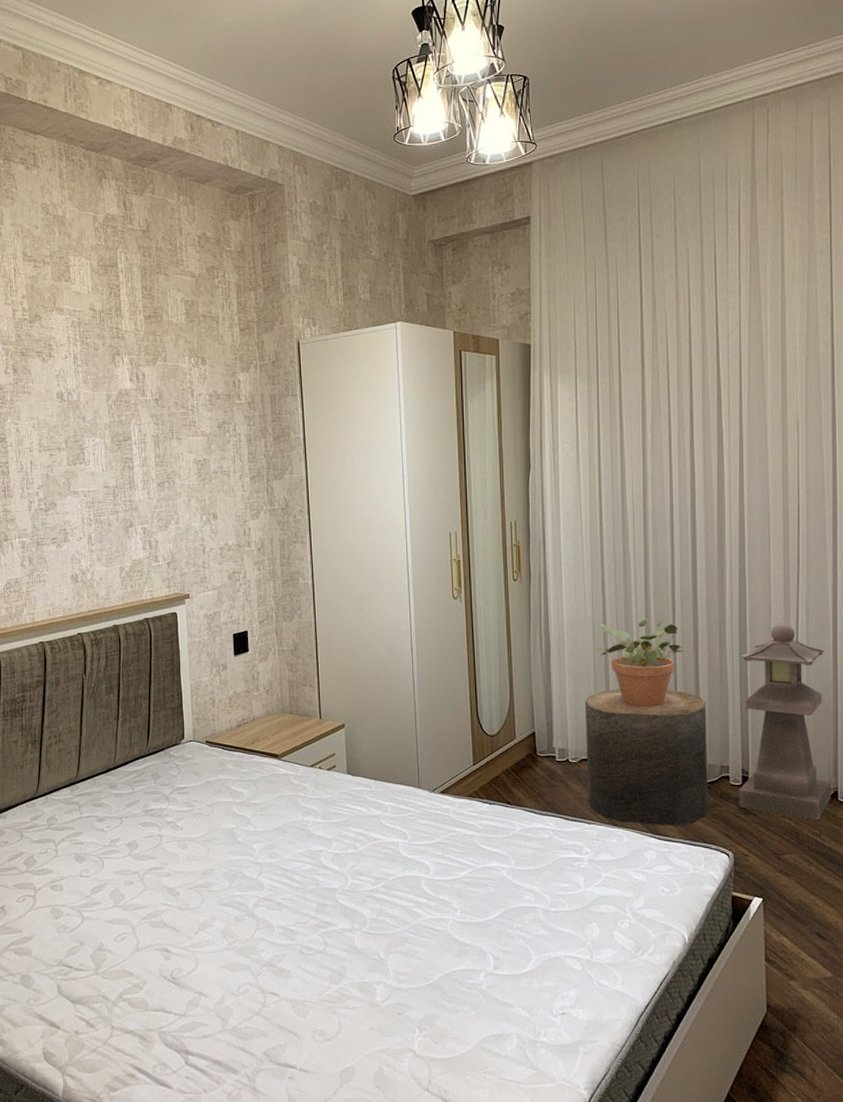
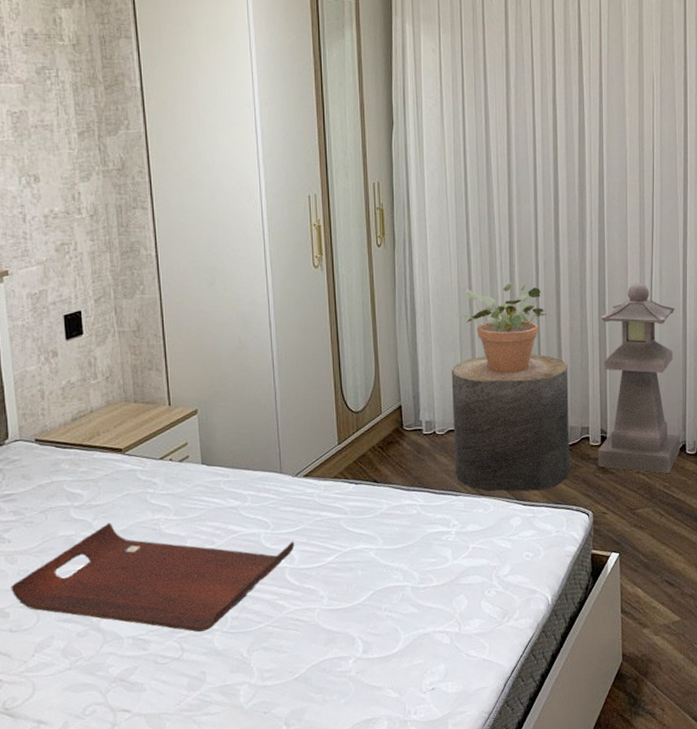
serving tray: none [181,820,430,930] -> present [11,522,295,633]

